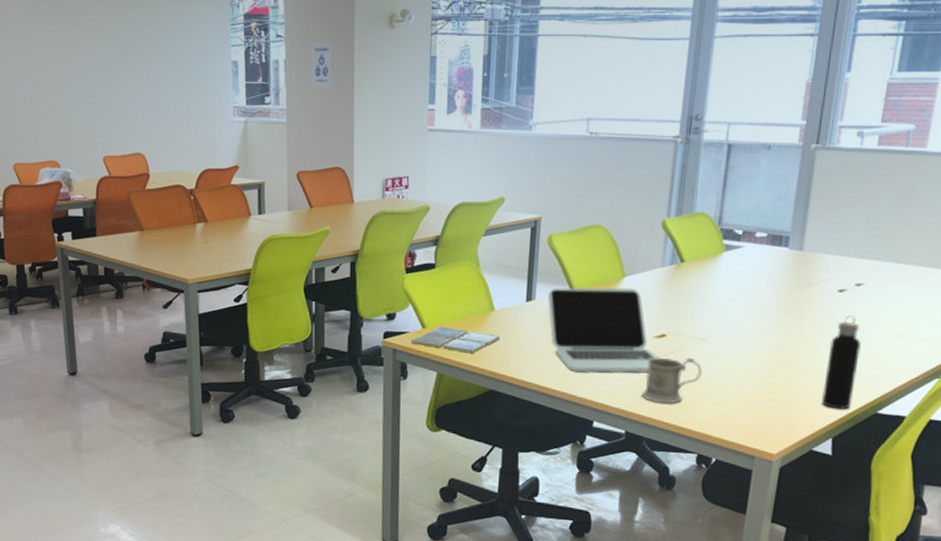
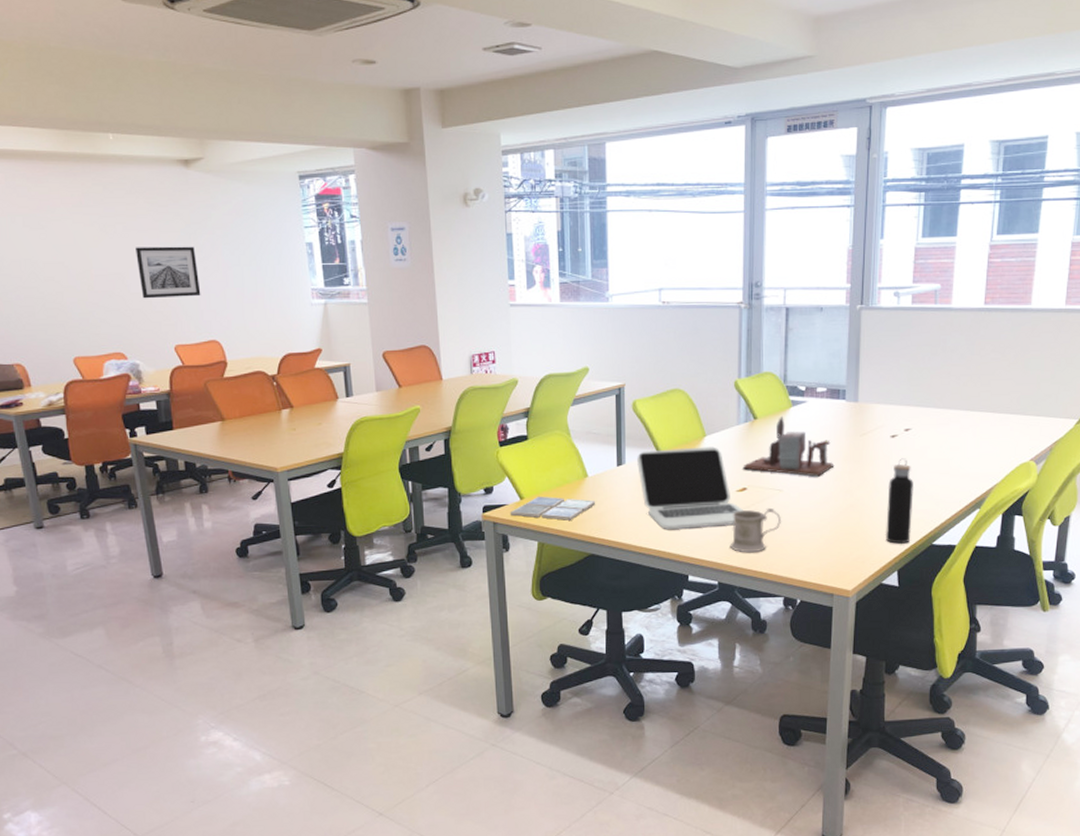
wall art: none [75,61,131,111] -> present [136,246,201,299]
desk organizer: none [663,260,769,329] -> present [743,415,835,477]

